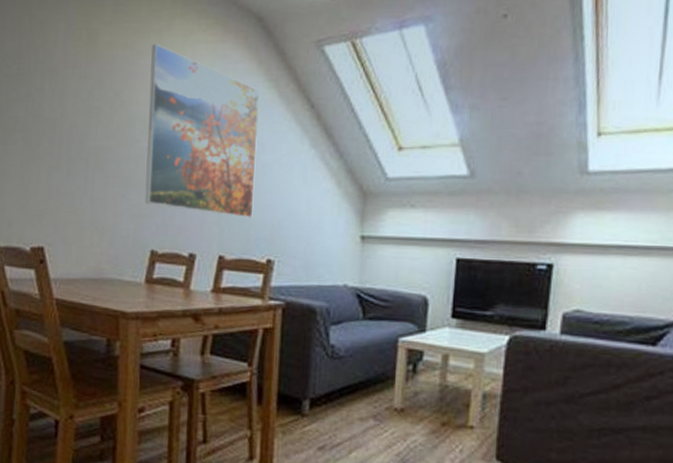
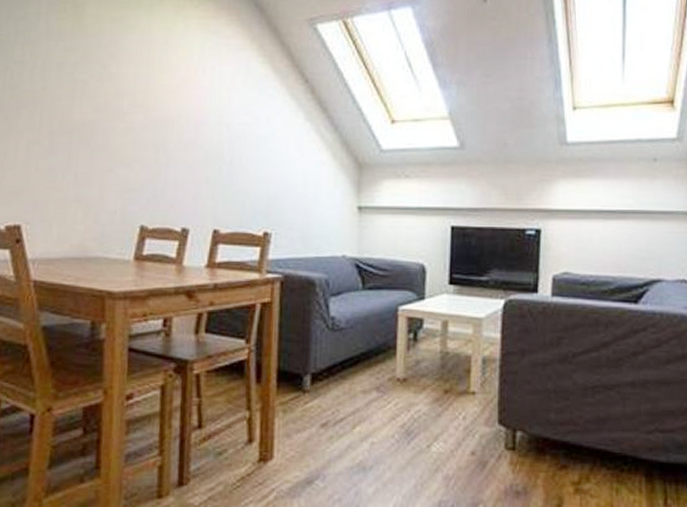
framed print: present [145,43,260,218] -> none [134,18,254,191]

